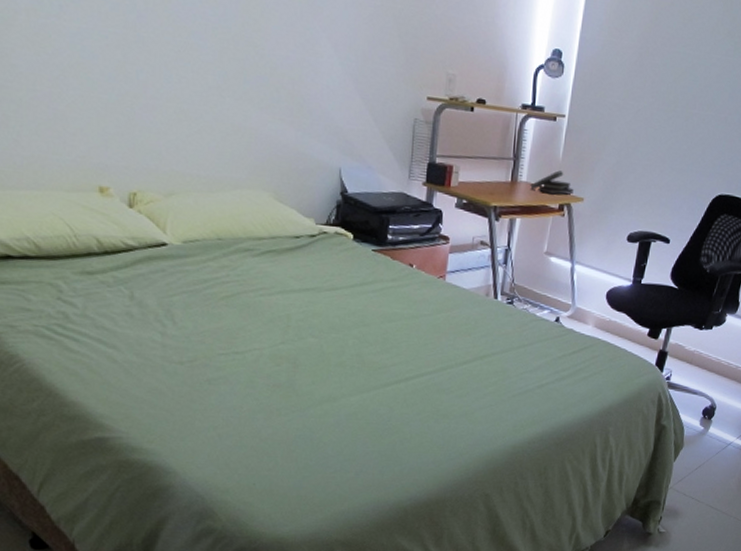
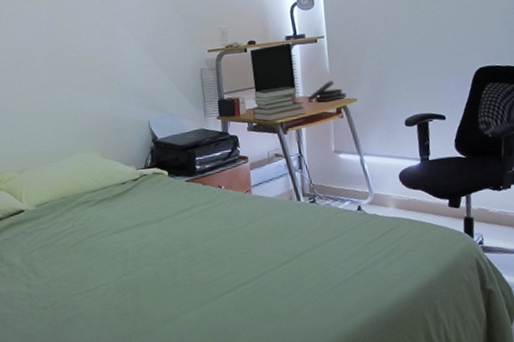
books: none [464,162,525,204] -> present [252,86,306,121]
computer monitor: none [472,110,526,177] -> present [250,42,297,95]

